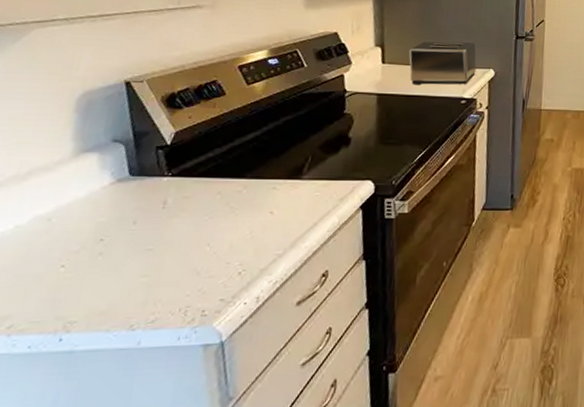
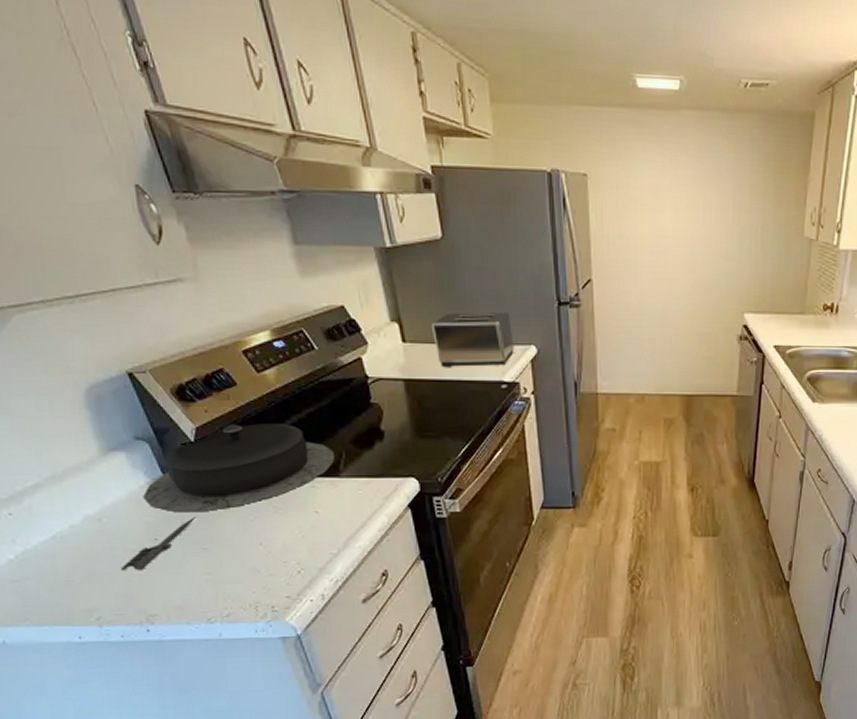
knife: none [54,216,151,273] -> present [121,516,197,570]
cooking pot: none [102,129,301,212] -> present [143,423,336,511]

